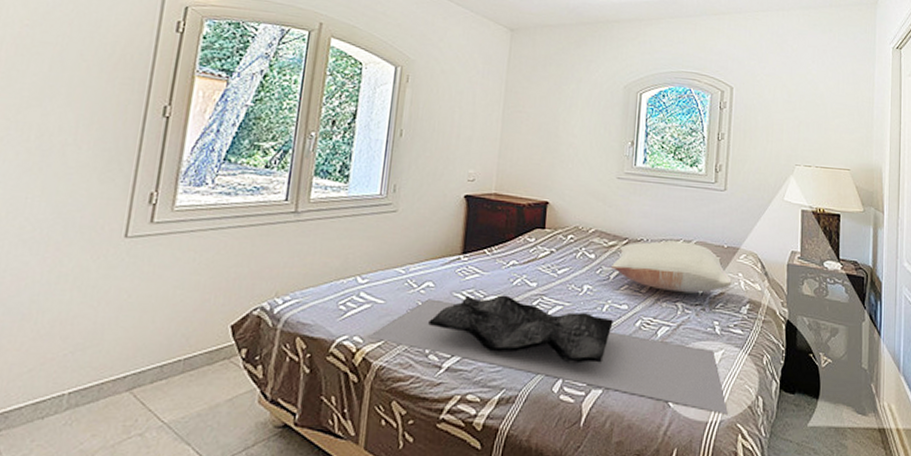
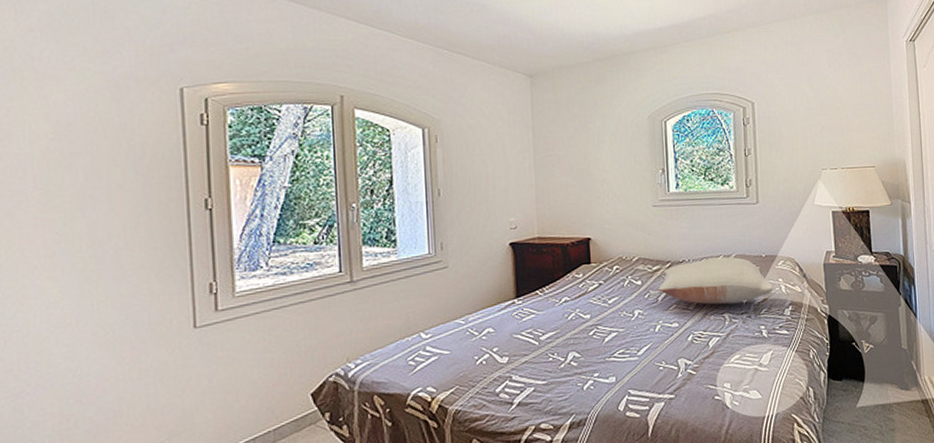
throw blanket: present [368,295,728,415] -> none [440,330,782,408]

